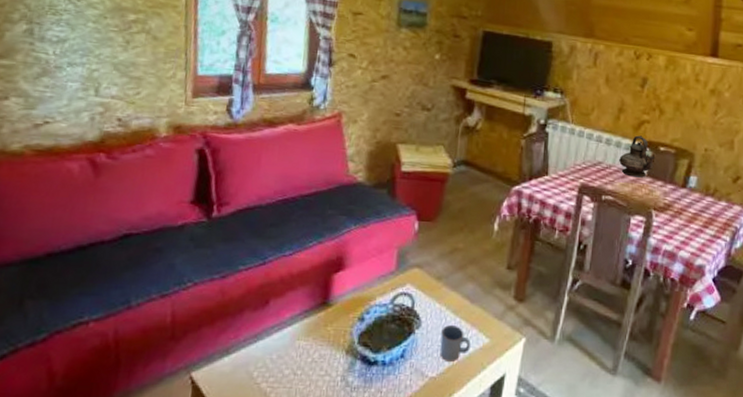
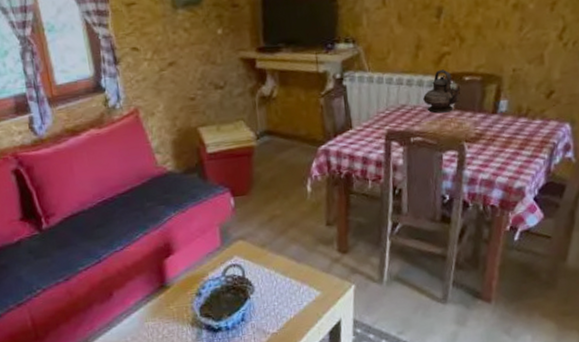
mug: present [440,324,471,362] -> none [274,284,304,318]

